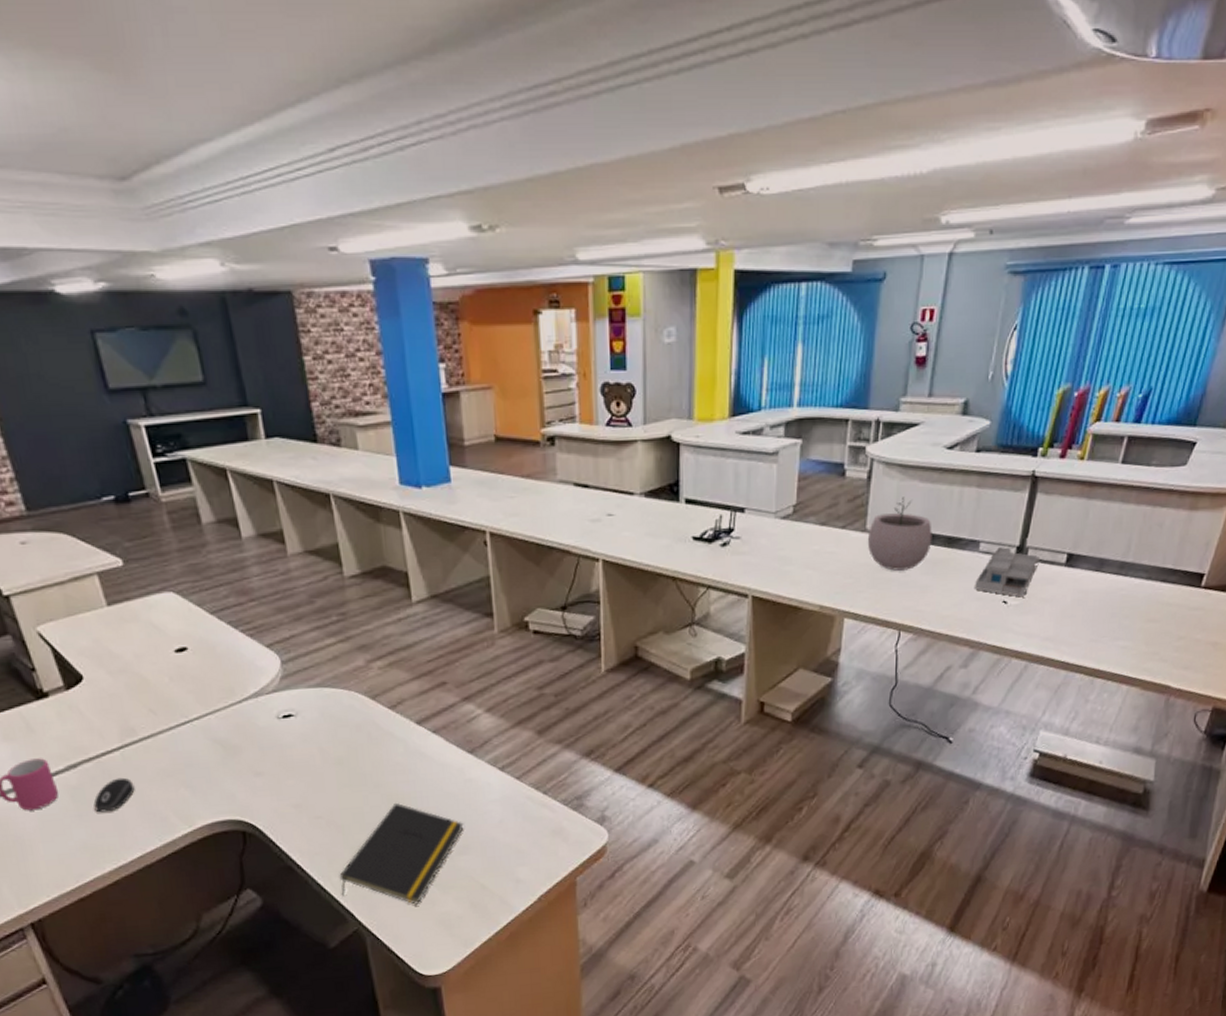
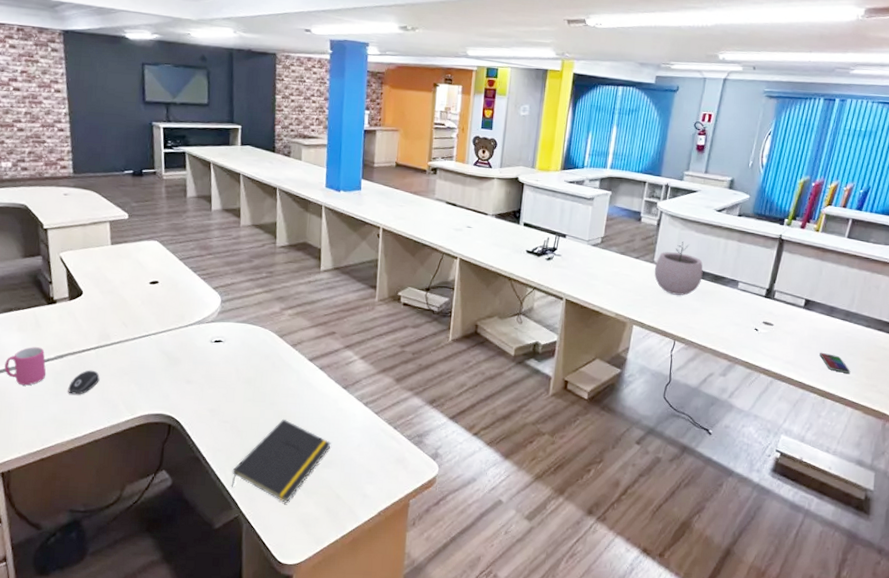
desk organizer: present [974,547,1039,598] -> none [733,288,784,328]
smartphone: none [1086,619,1126,643] -> present [819,352,851,373]

